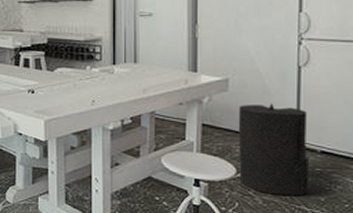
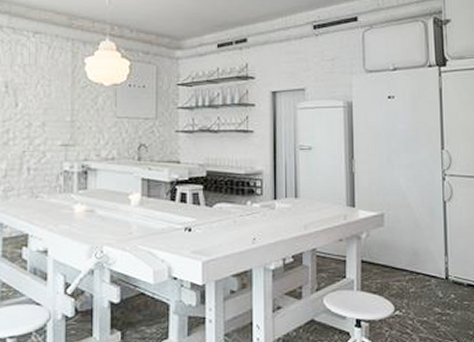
trash can: present [238,103,310,196] -> none [394,238,459,331]

